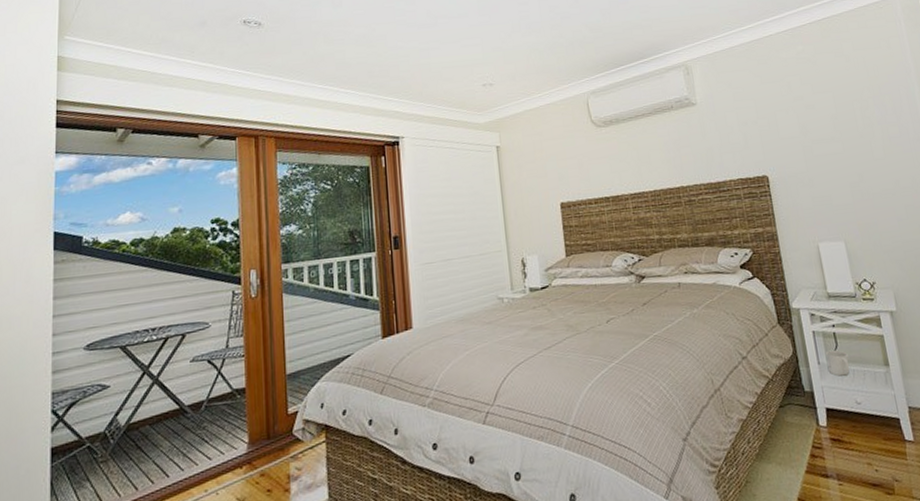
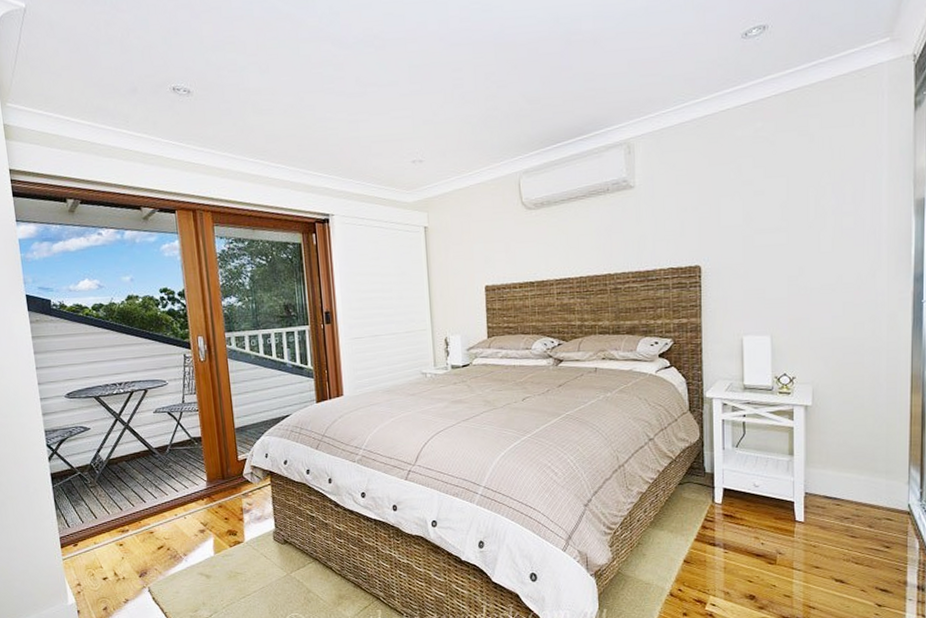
mug: present [825,349,850,376] -> none [731,437,754,462]

